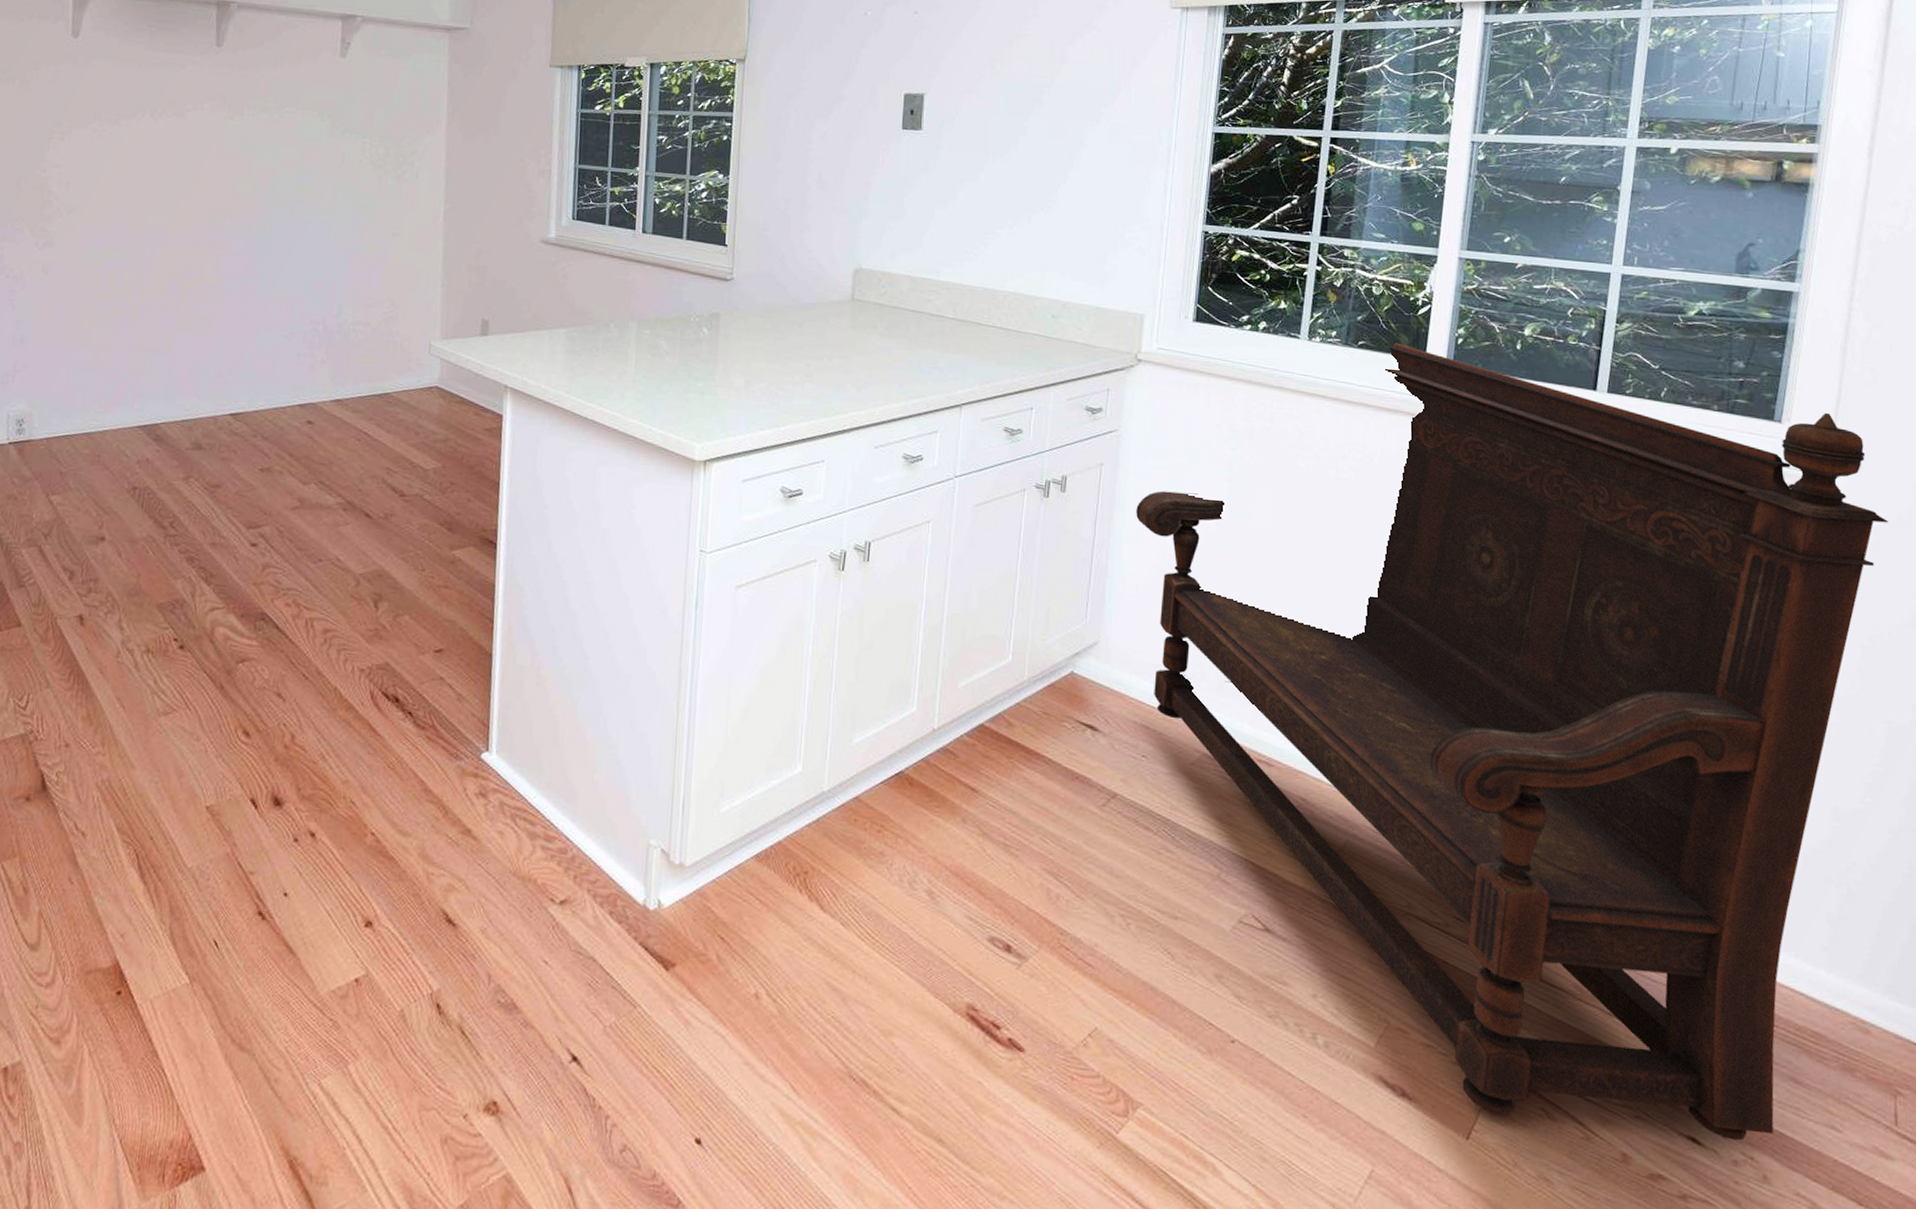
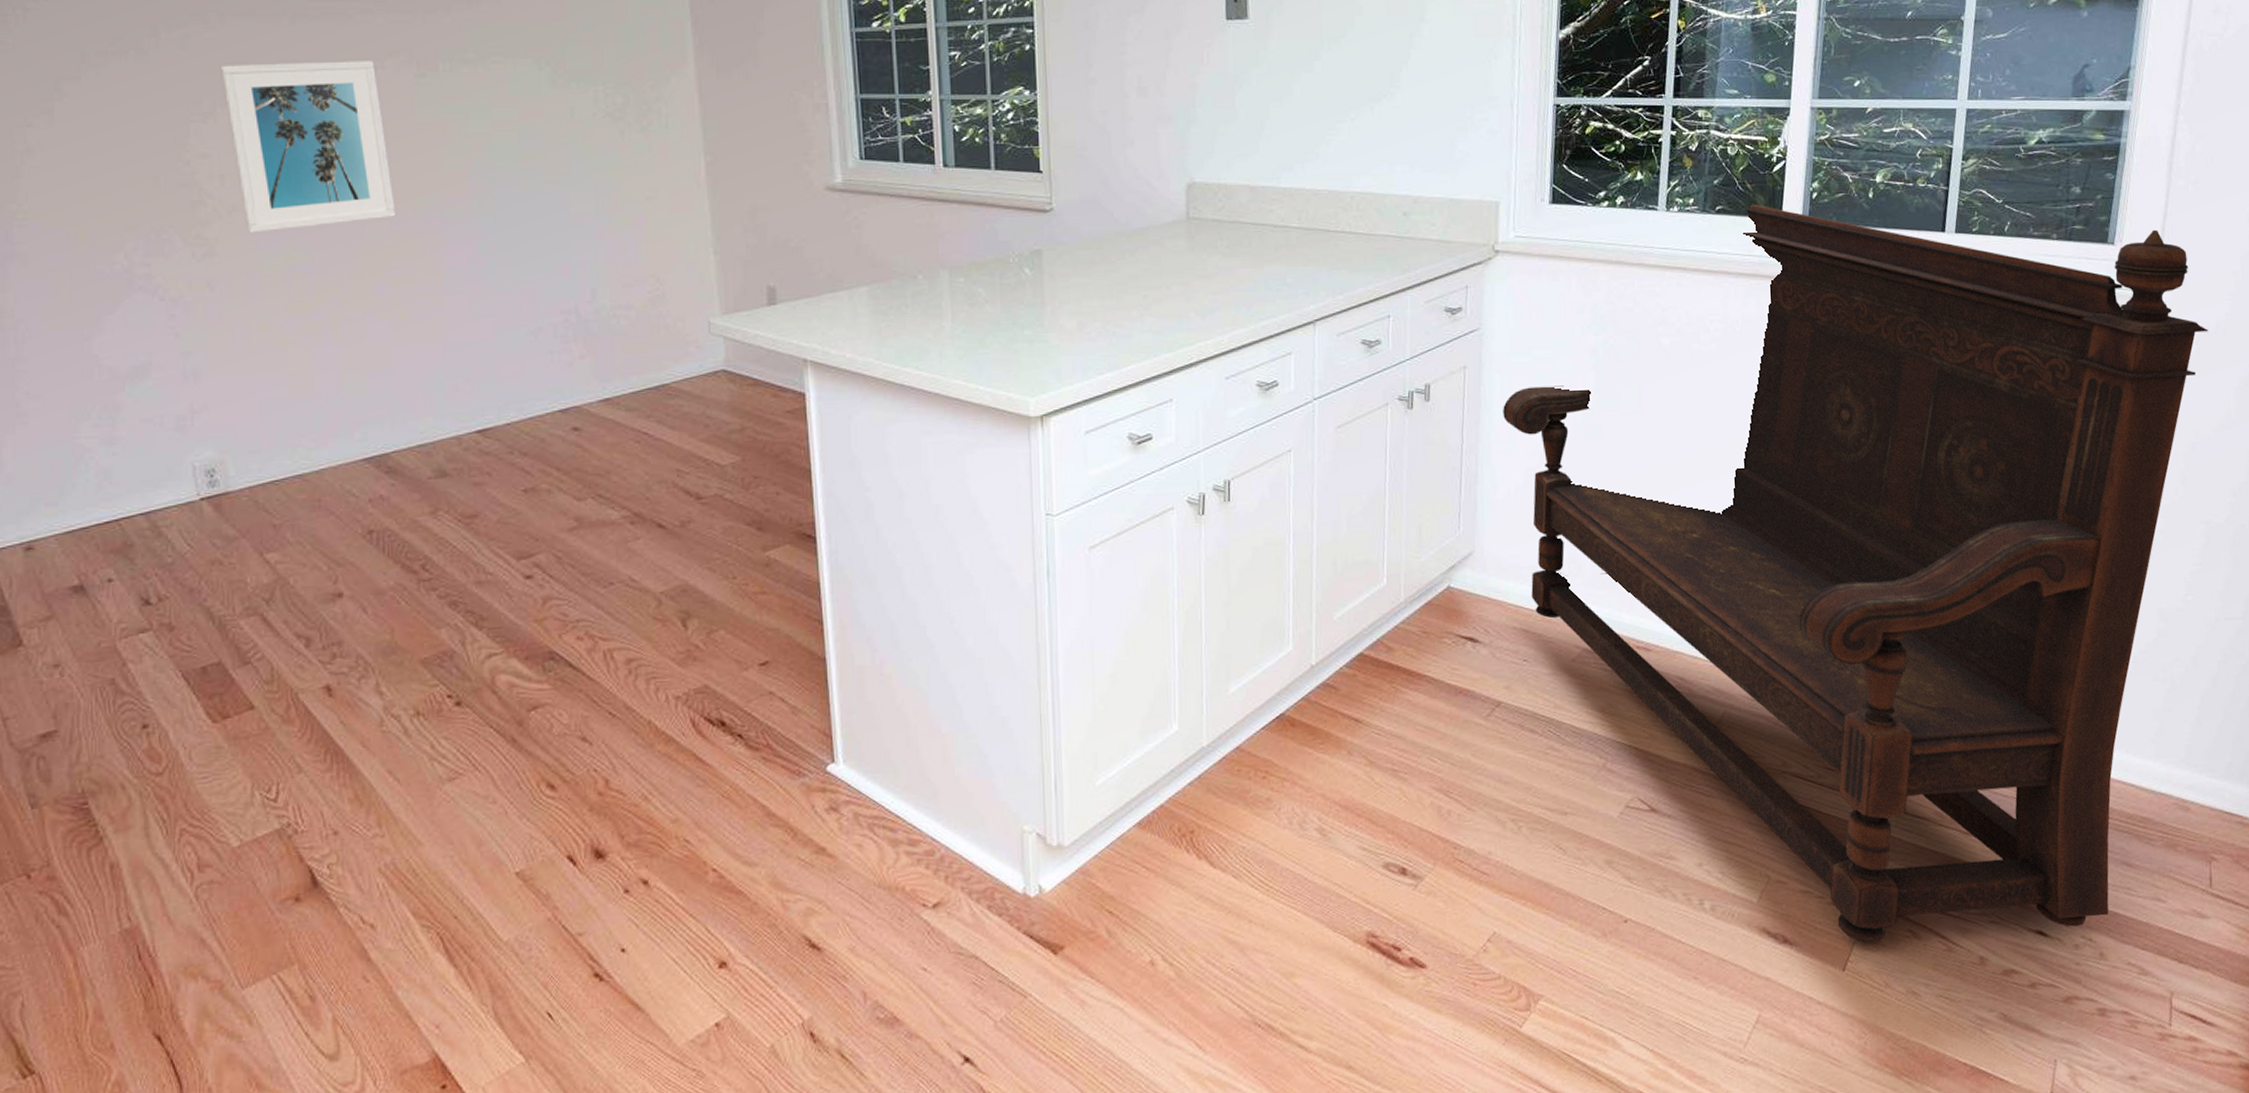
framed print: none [79,96,196,232] -> present [219,60,397,233]

